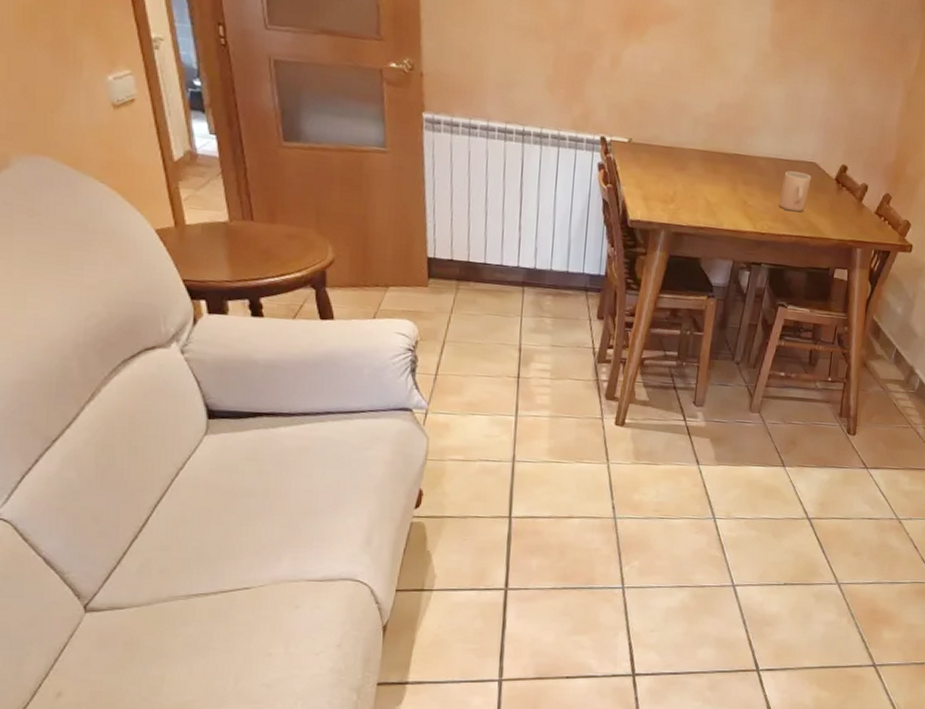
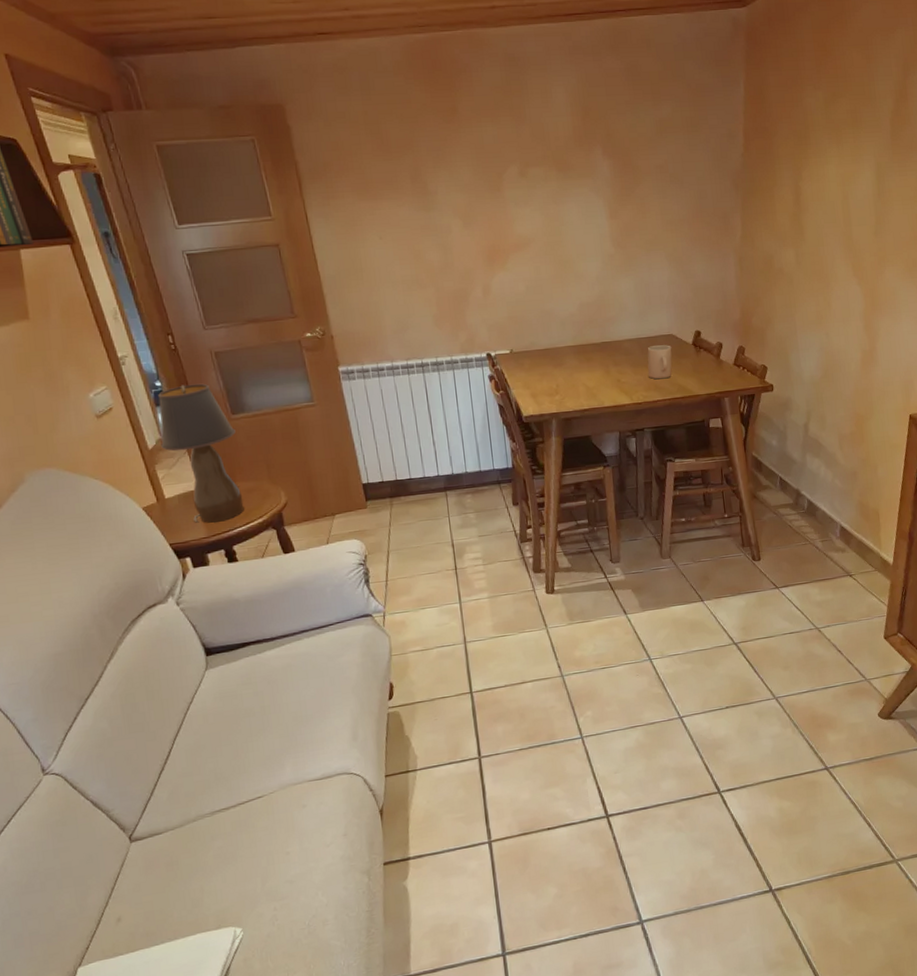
table lamp: none [190,91,285,267] -> present [158,383,244,523]

